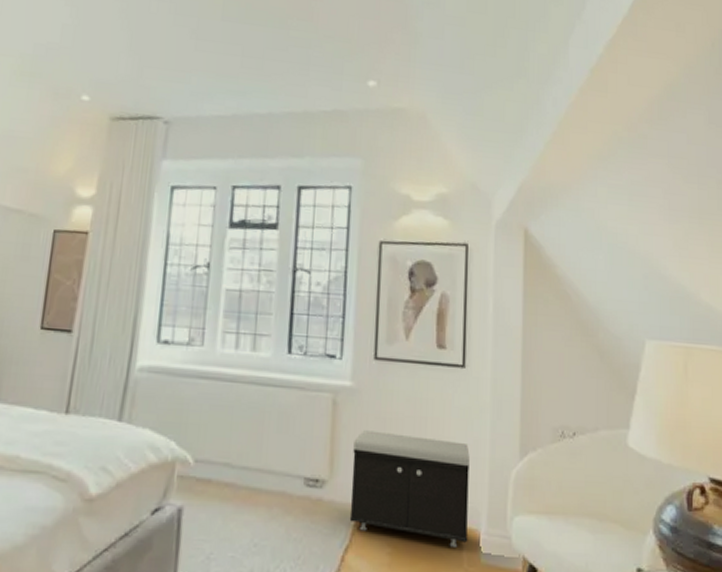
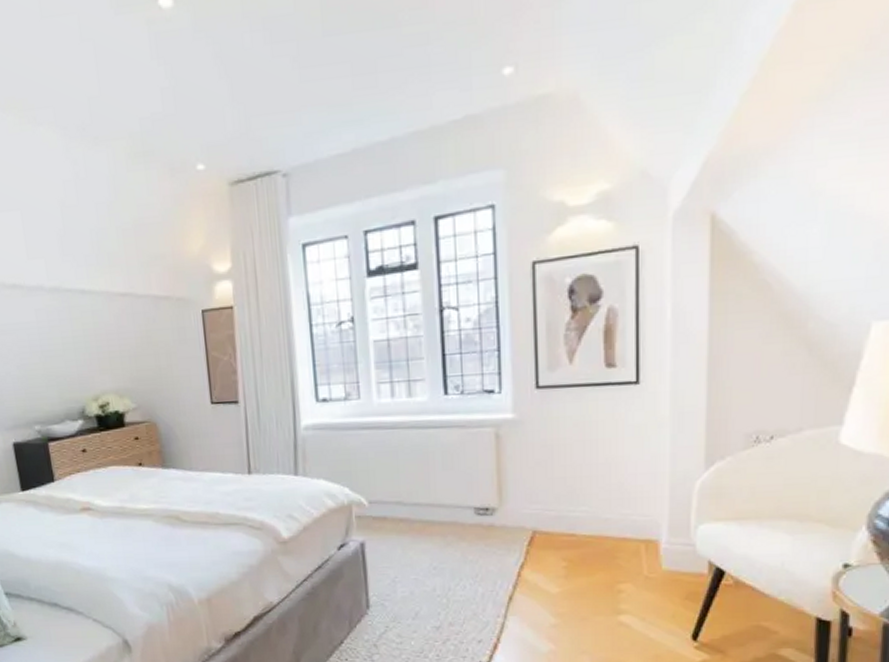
storage bench: present [349,430,470,547] -> none [521,458,648,557]

